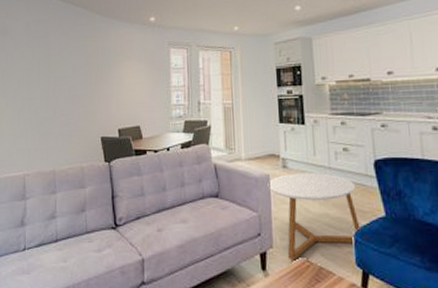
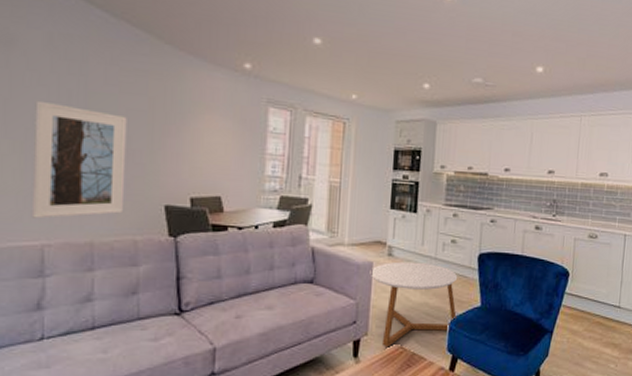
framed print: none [17,69,74,155] -> present [31,100,127,219]

